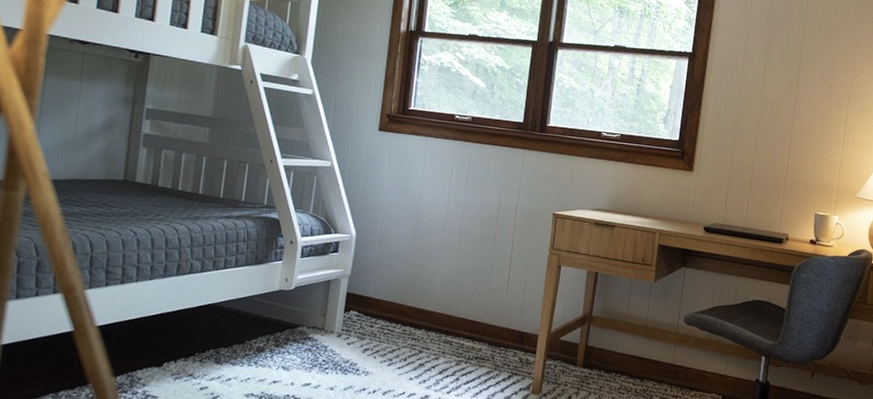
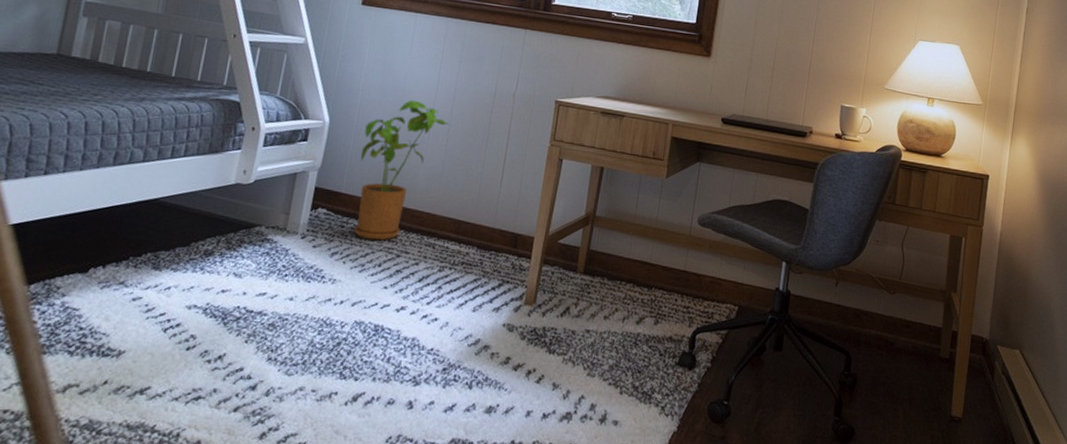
house plant: none [381,214,459,338] -> present [354,99,449,241]

